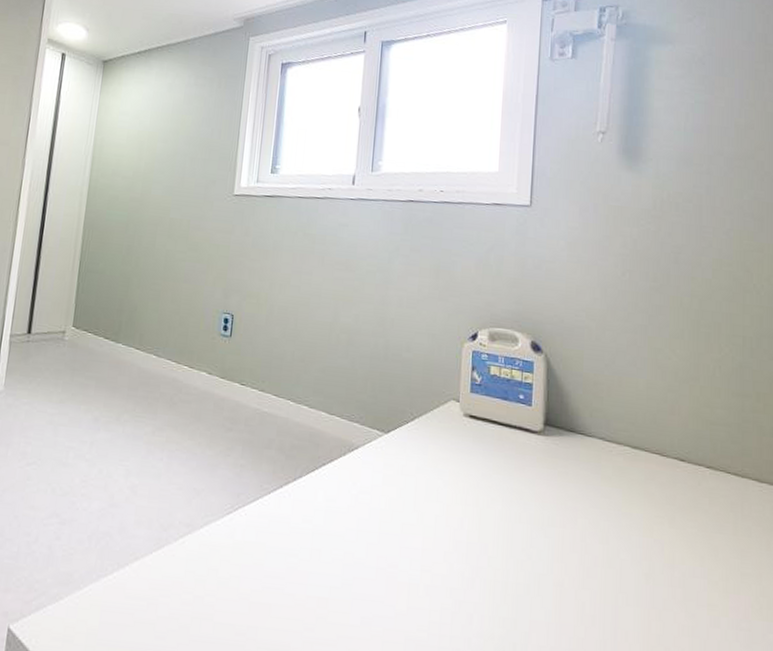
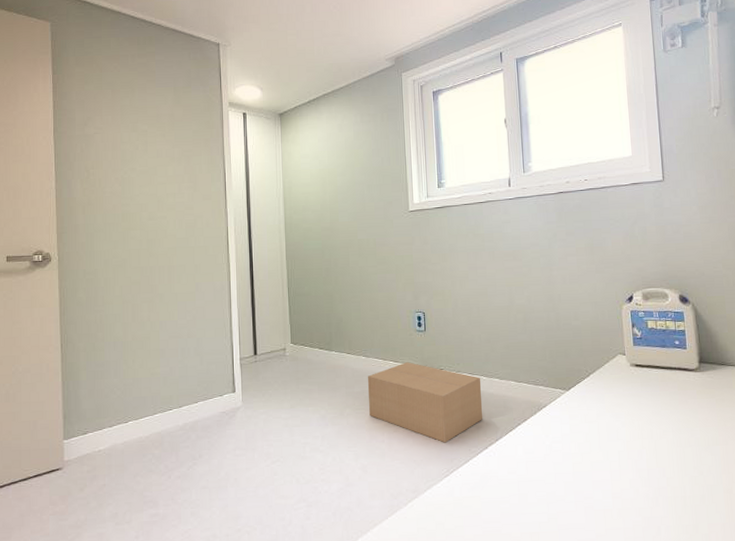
cardboard box: none [150,370,287,473] -> present [367,362,483,443]

